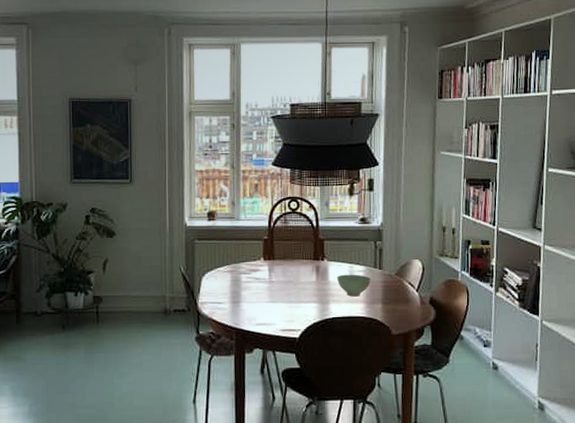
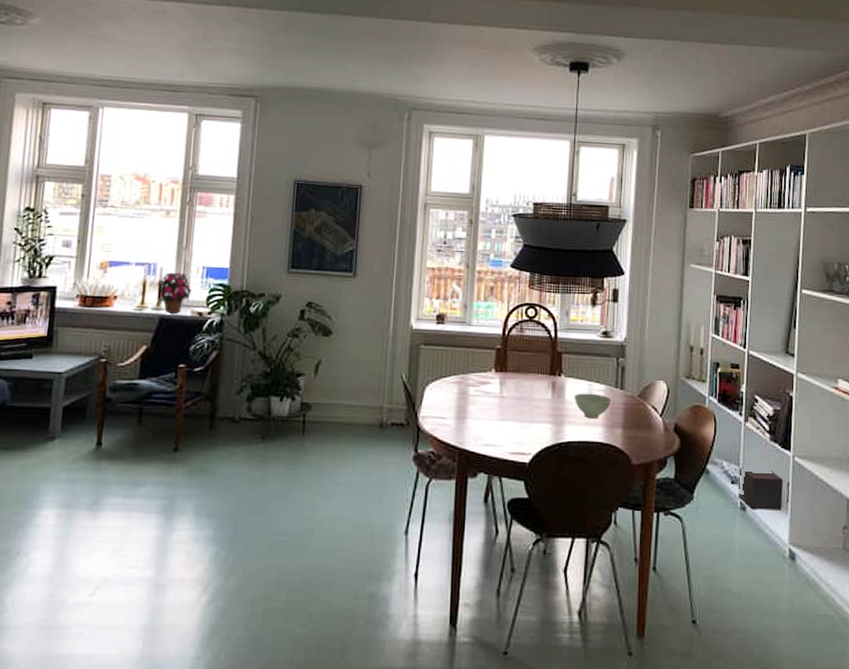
decorative box: none [490,332,532,369] -> present [738,467,783,511]

